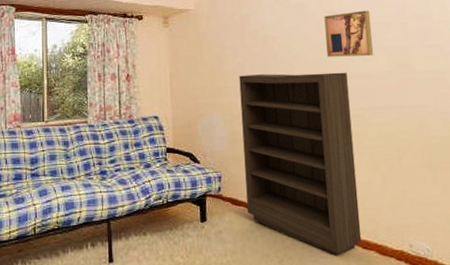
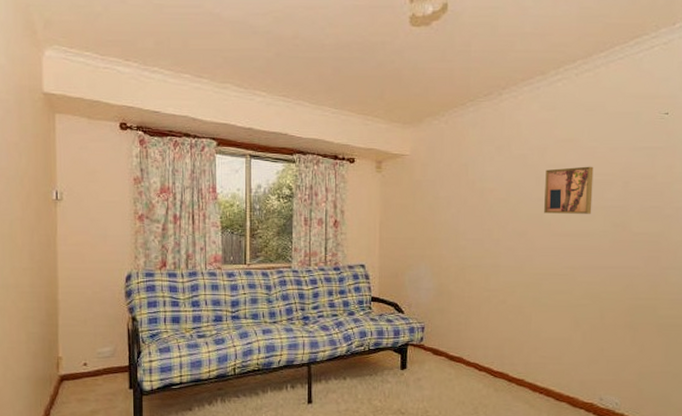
bookshelf: present [239,72,362,256] -> none [448,227,562,405]

